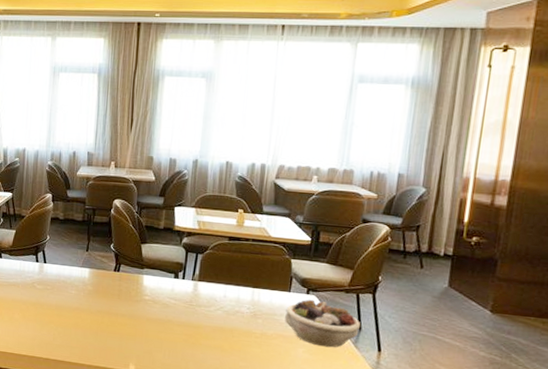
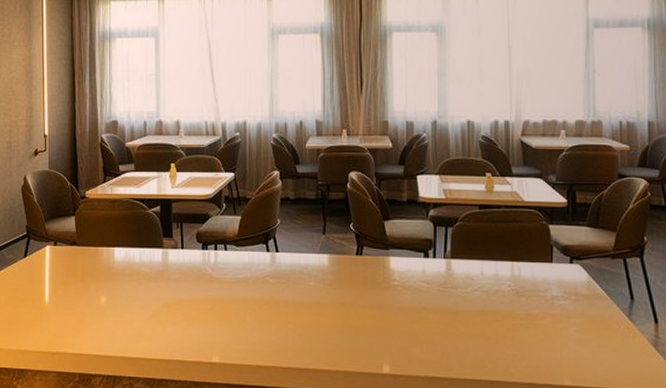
succulent planter: present [285,299,361,348] -> none [550,269,633,324]

